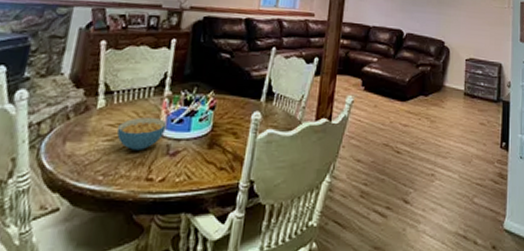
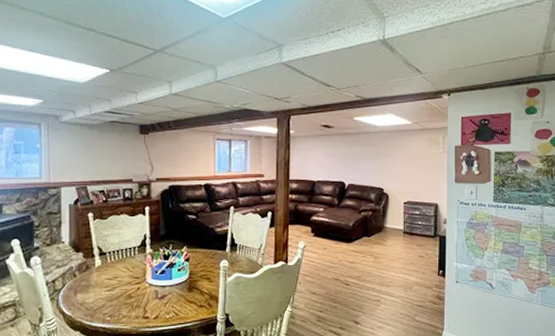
cereal bowl: present [117,117,167,150] -> none [114,271,152,297]

